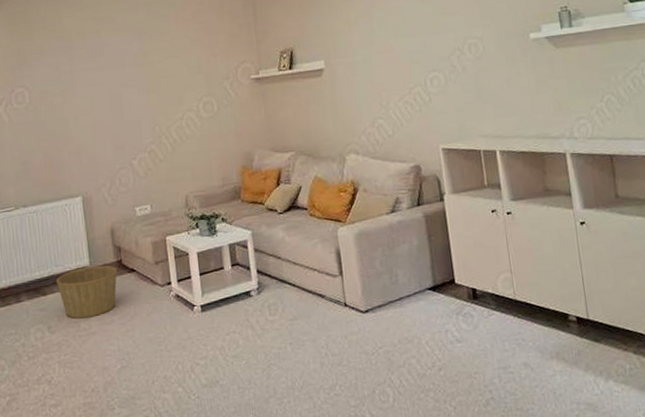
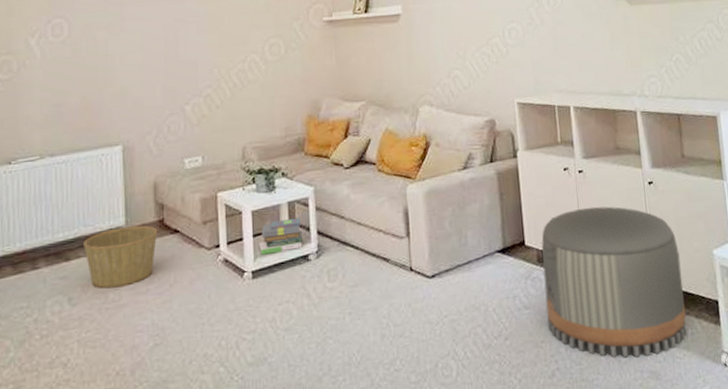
books: none [205,258,244,291] -> present [258,217,303,255]
pouf: none [471,246,625,390] -> present [541,206,687,358]

